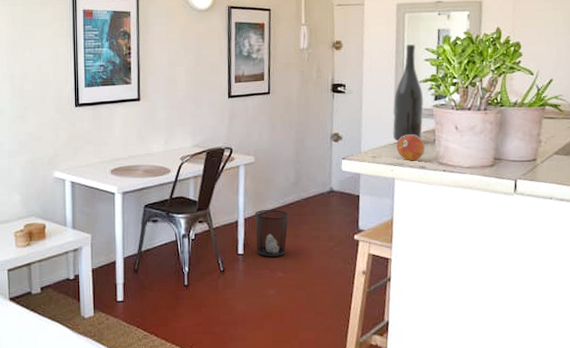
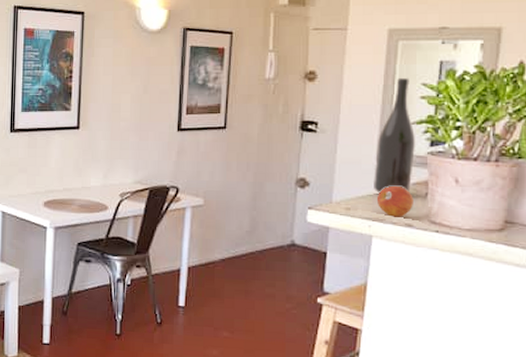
waste bin: present [254,210,289,258] -> none [200,259,240,315]

